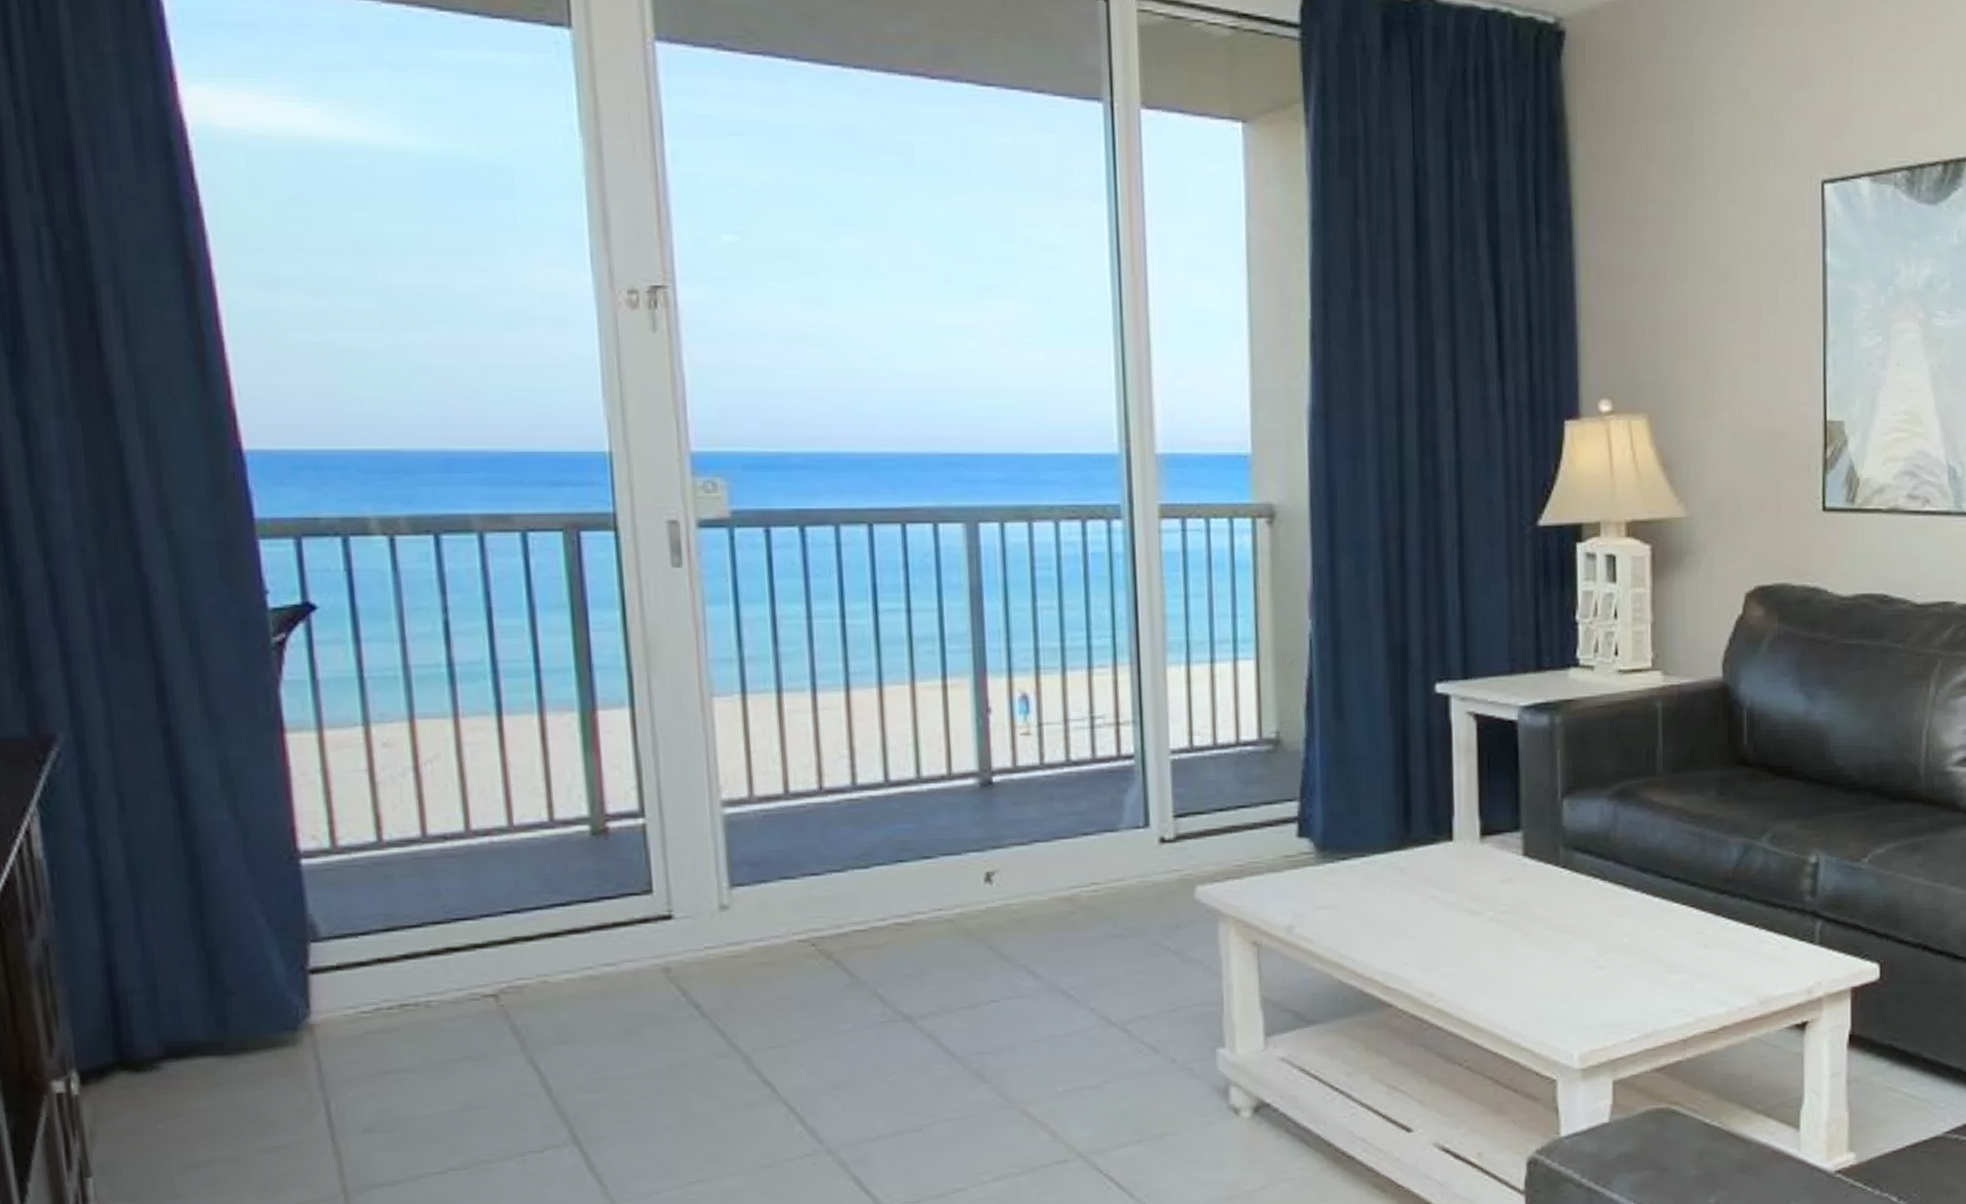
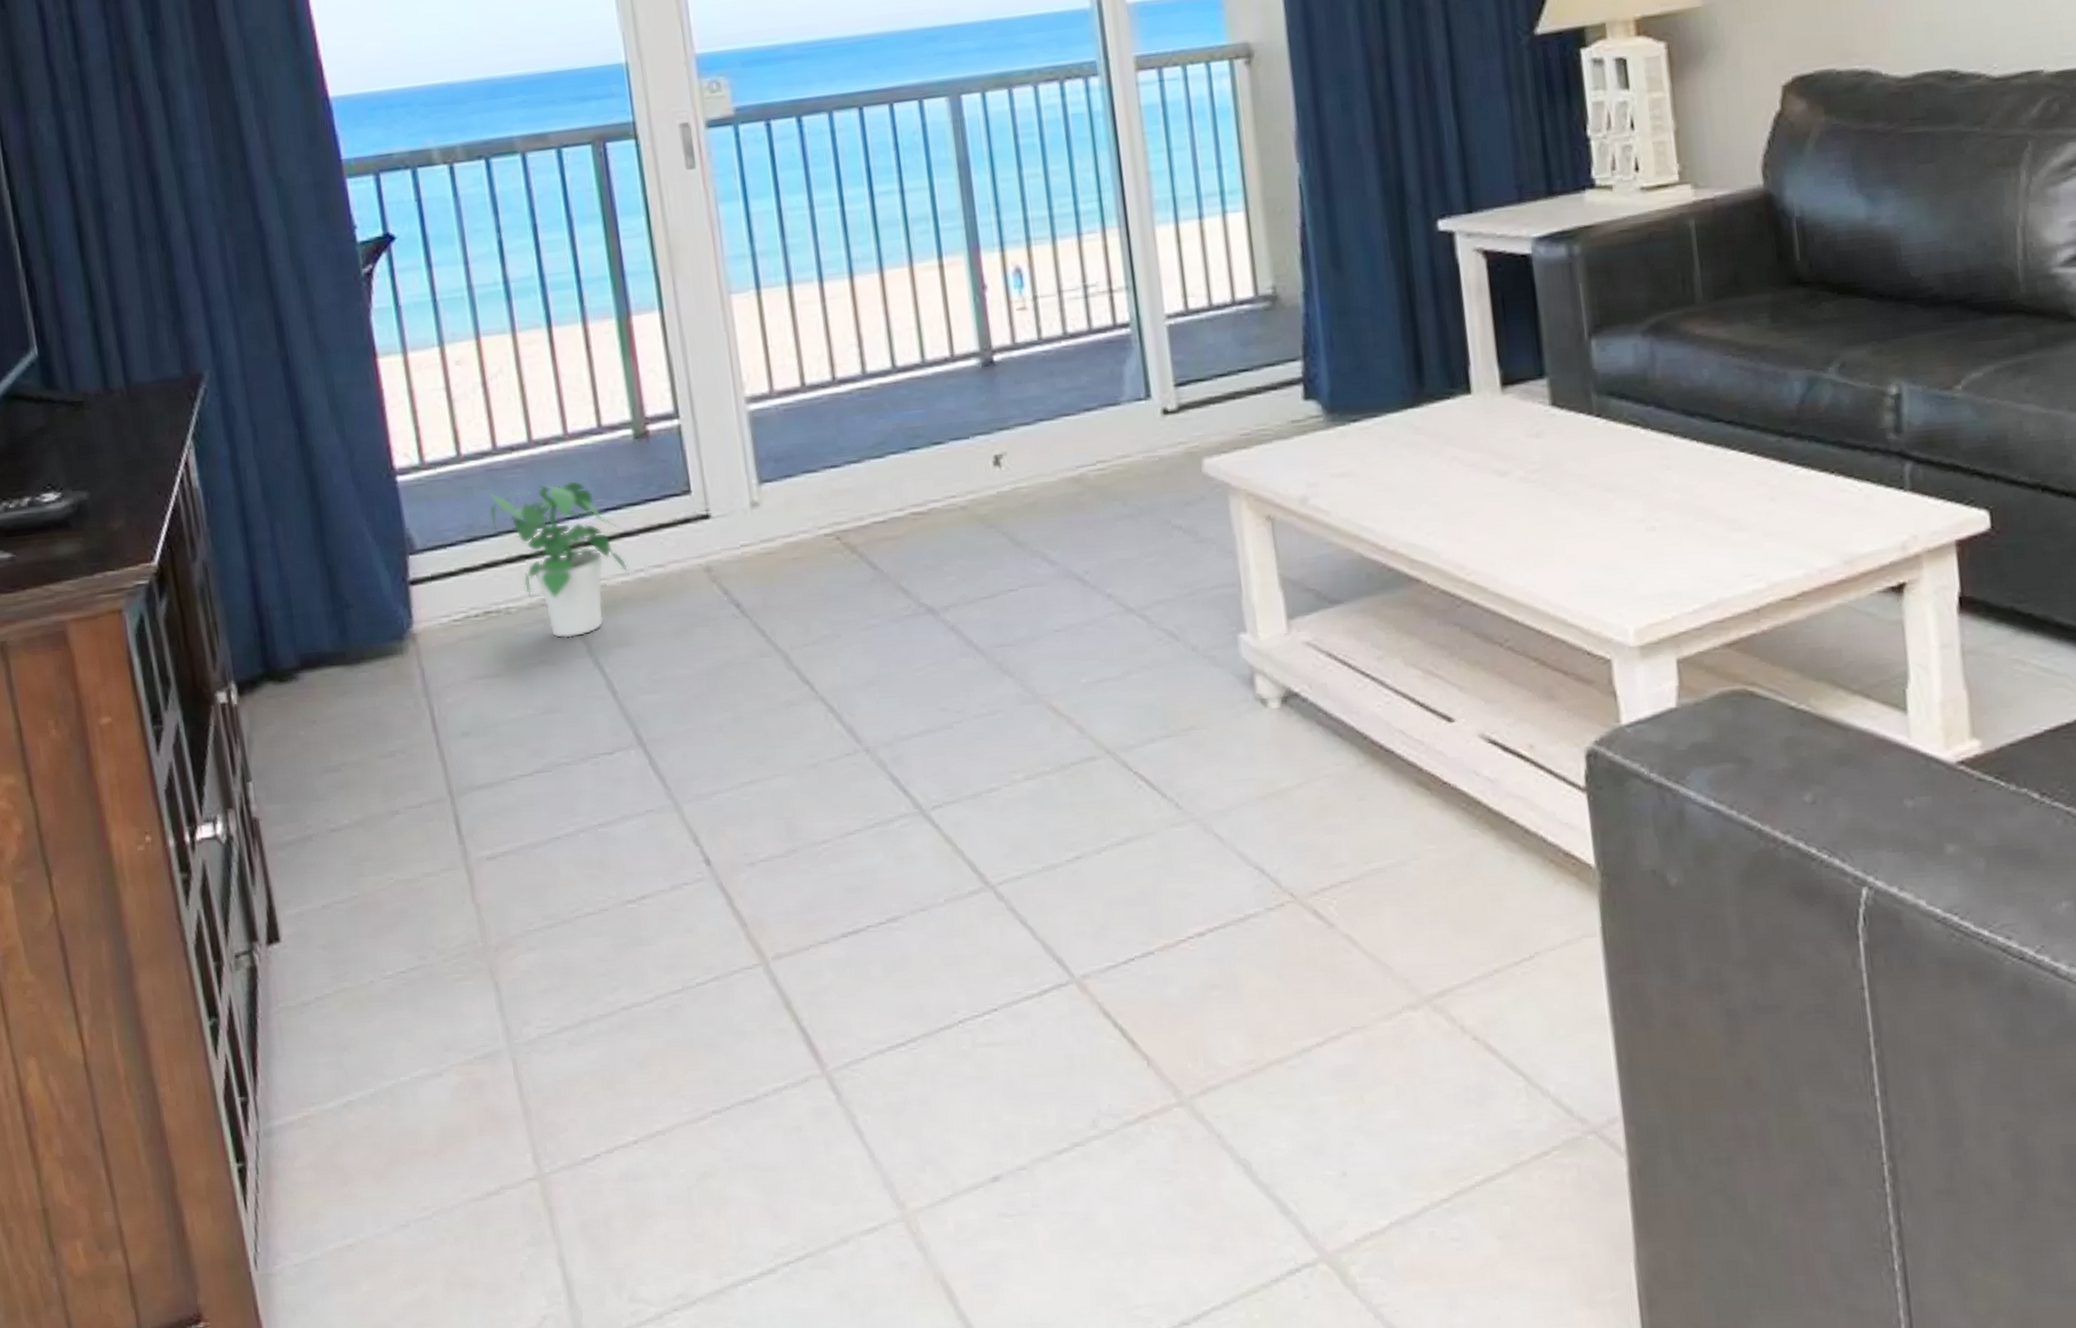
potted plant: none [413,873,574,1035] -> present [488,480,629,639]

